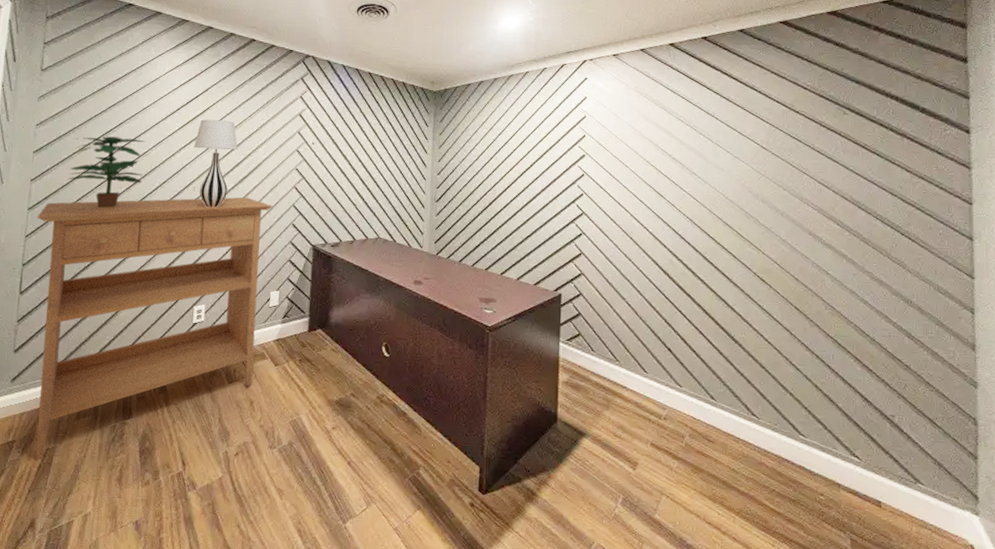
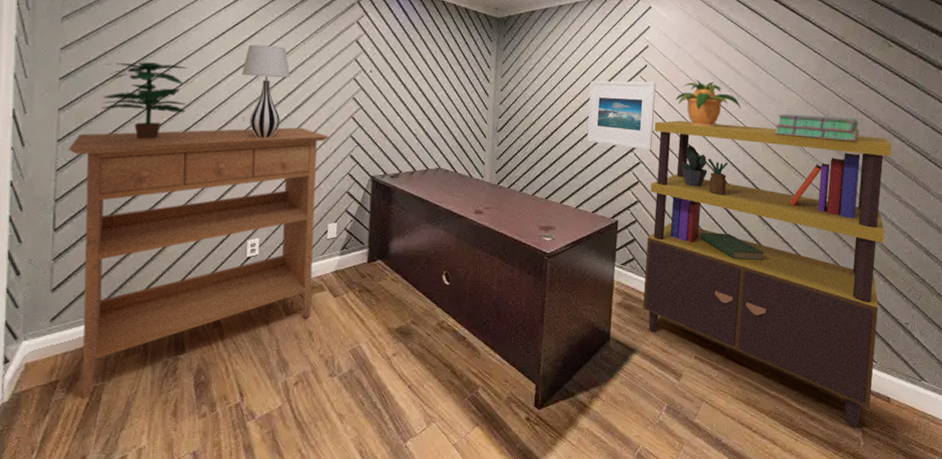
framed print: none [526,151,596,222] -> present [587,80,656,151]
bookcase: none [591,191,858,536] -> present [643,120,892,429]
potted plant: none [616,149,687,198] -> present [675,79,742,127]
stack of books: none [724,184,819,213] -> present [774,113,859,141]

